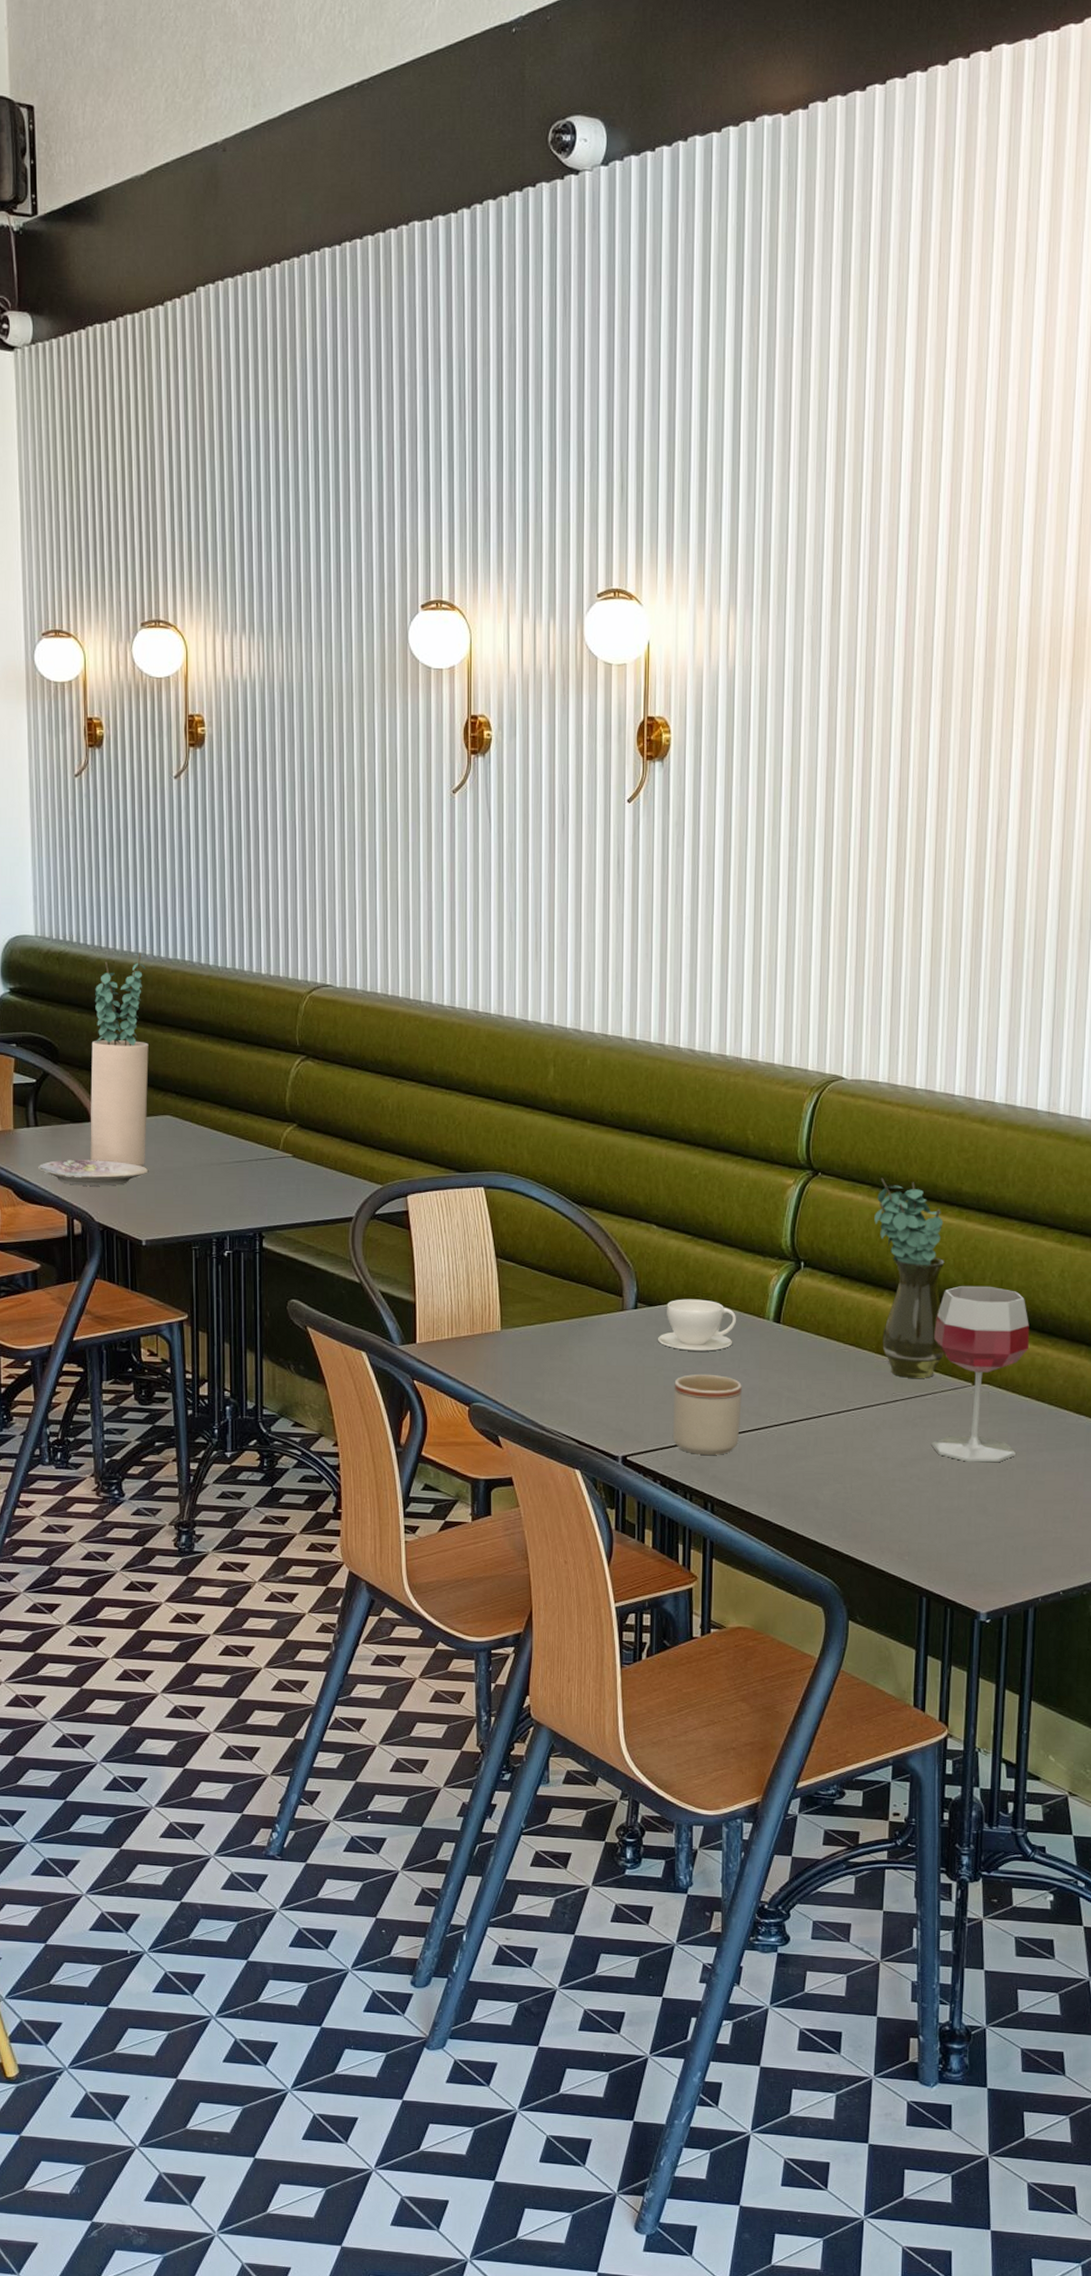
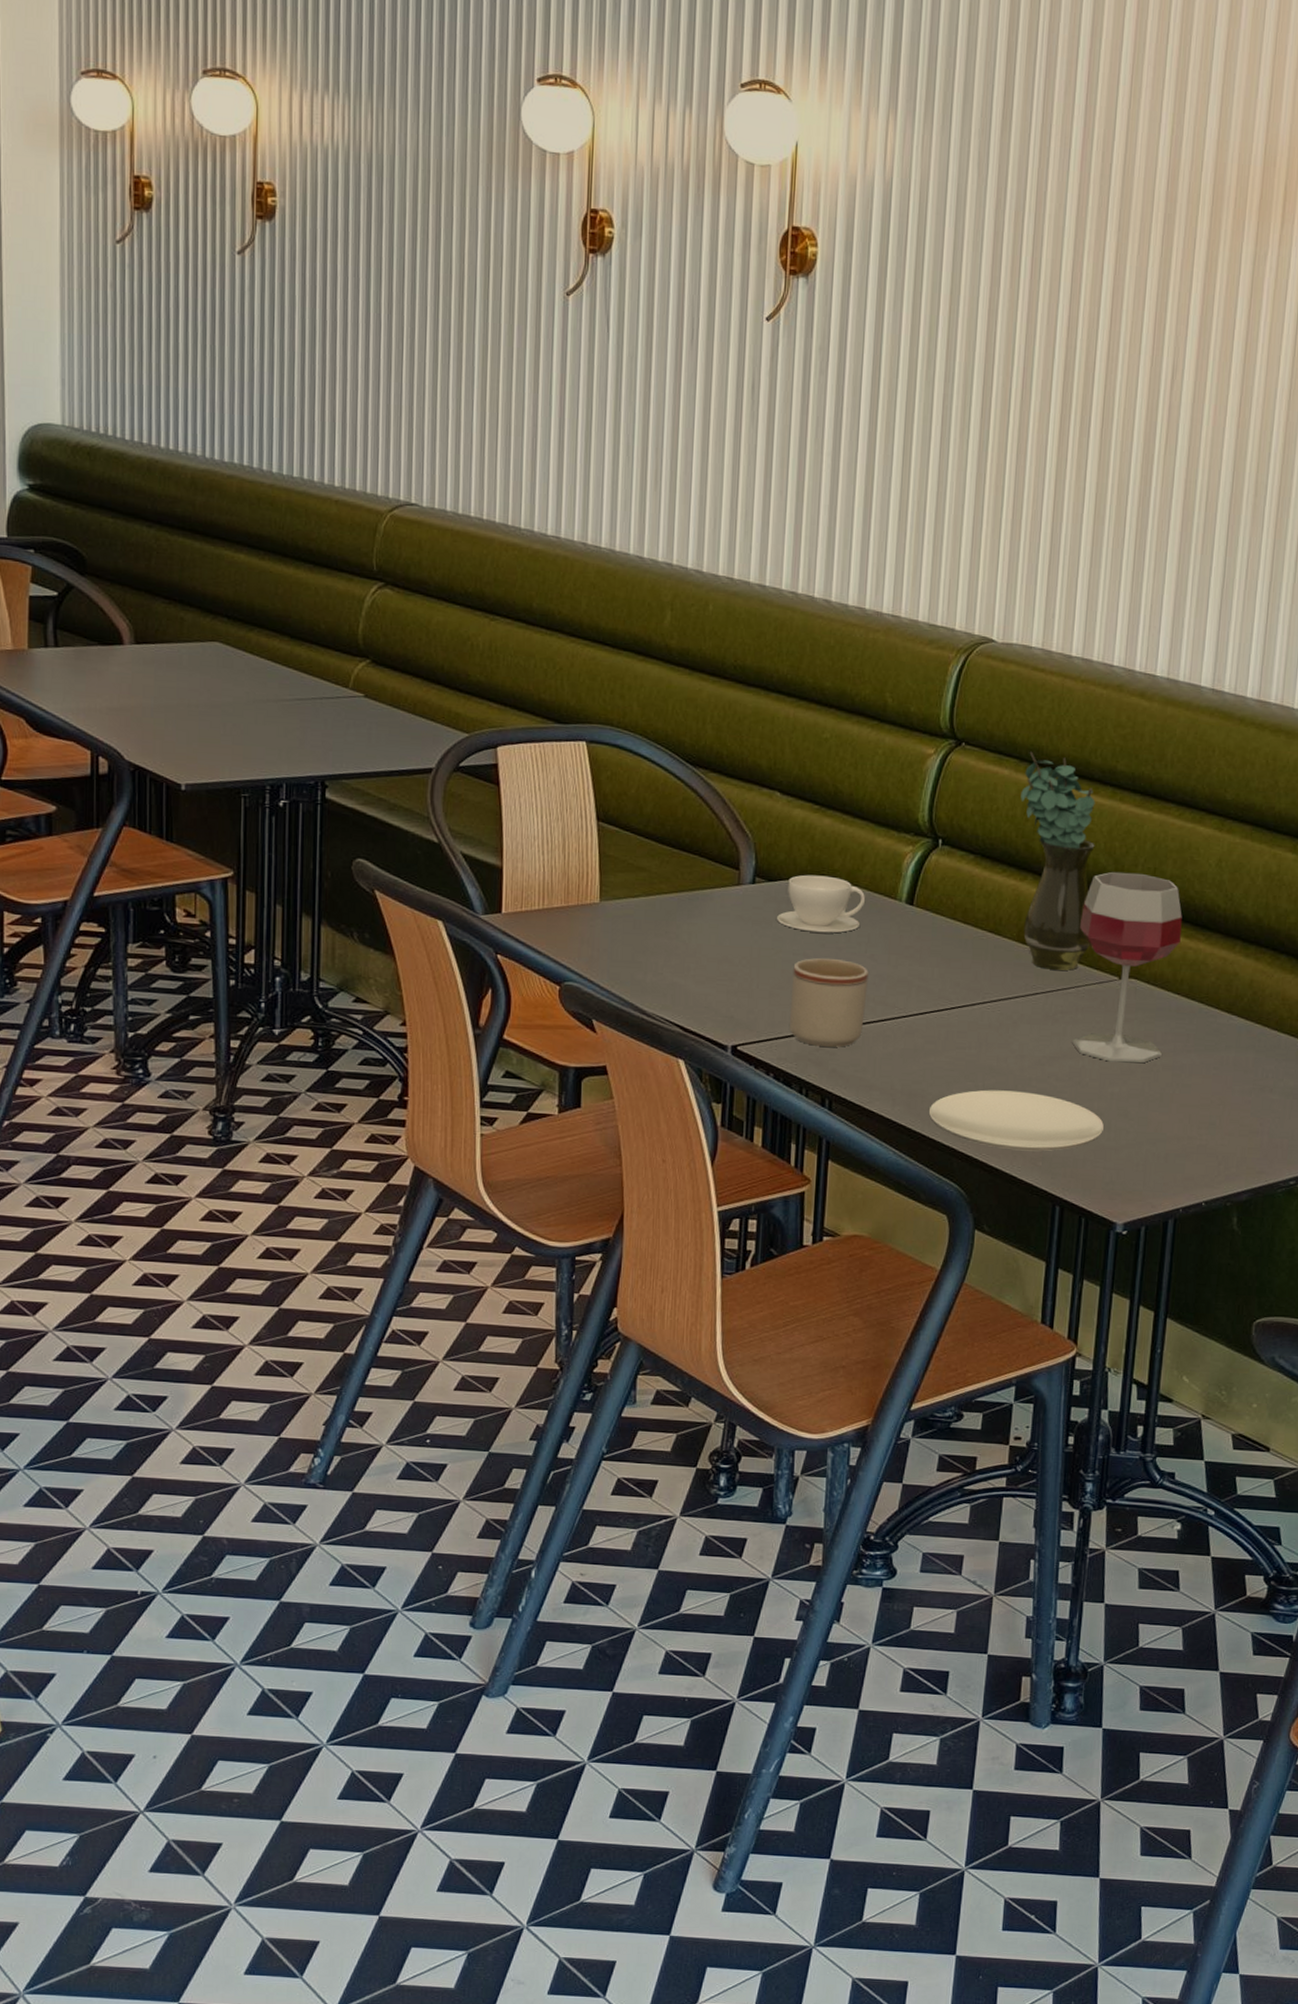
plate: present [37,1159,149,1186] -> none [56,686,192,720]
vase: present [90,952,149,1167] -> none [121,451,197,700]
plate: none [802,1490,965,1547] -> present [928,1089,1105,1151]

